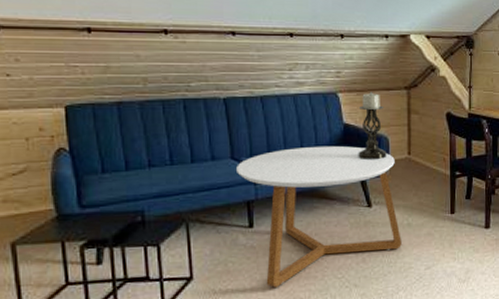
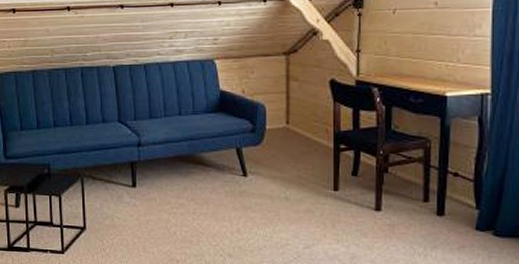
coffee table: present [236,145,402,287] -> none [123,112,278,246]
candle holder: present [358,92,387,161] -> none [234,58,263,129]

